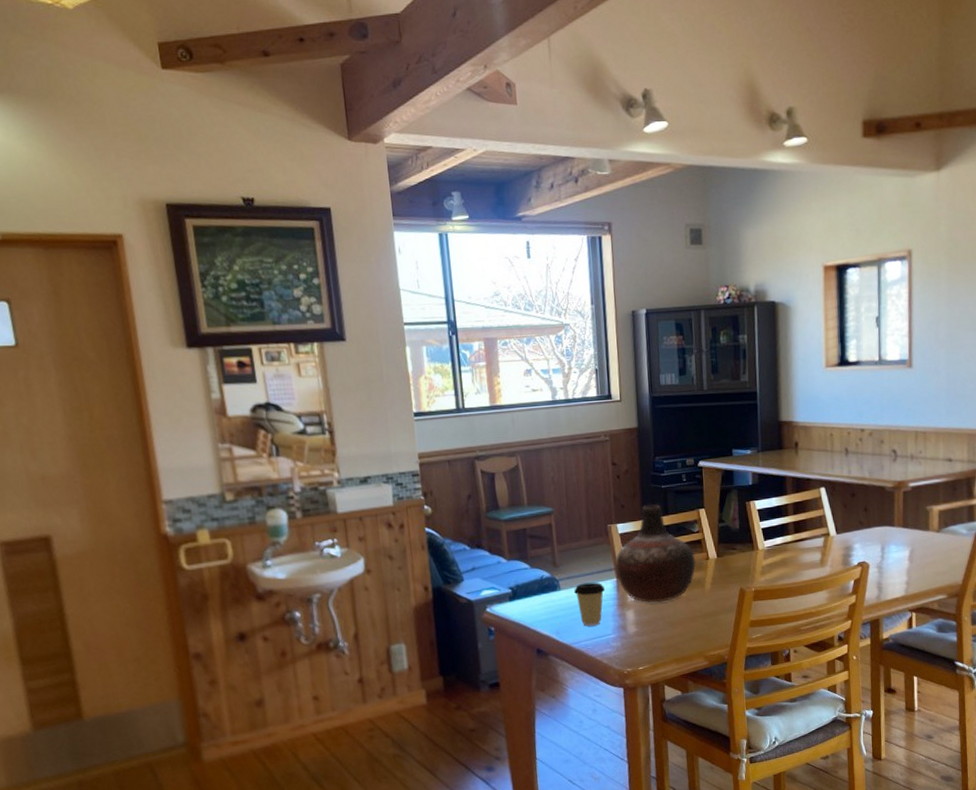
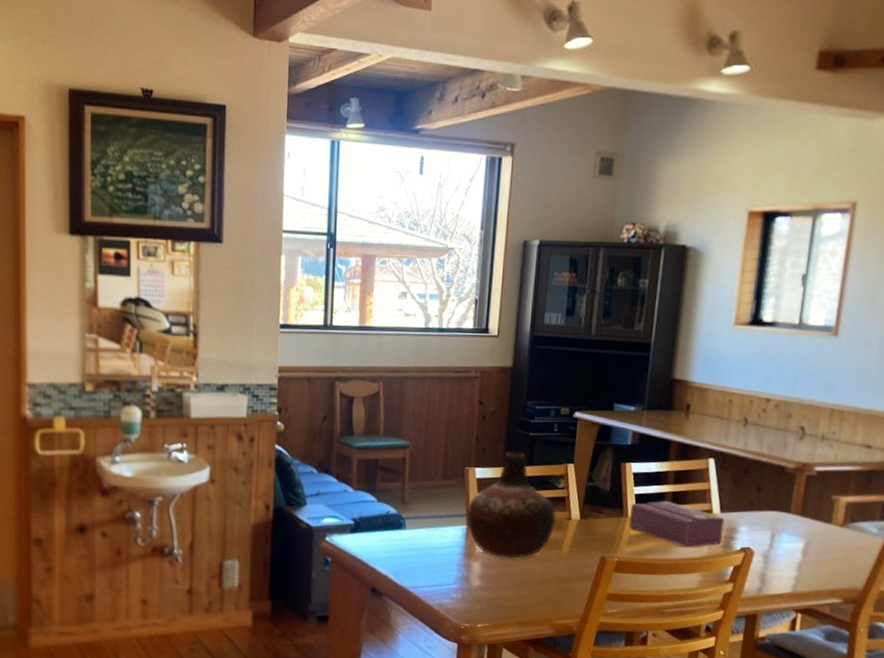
coffee cup: present [574,582,606,627] -> none [420,525,454,573]
tissue box: none [760,530,842,569] -> present [628,500,724,547]

